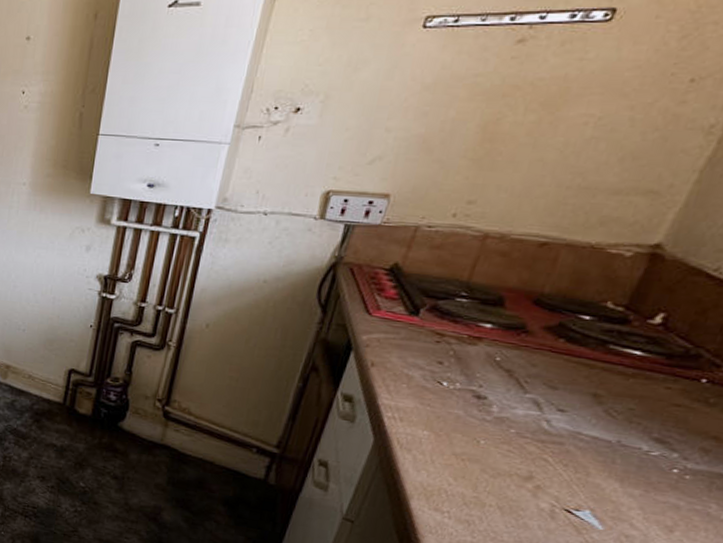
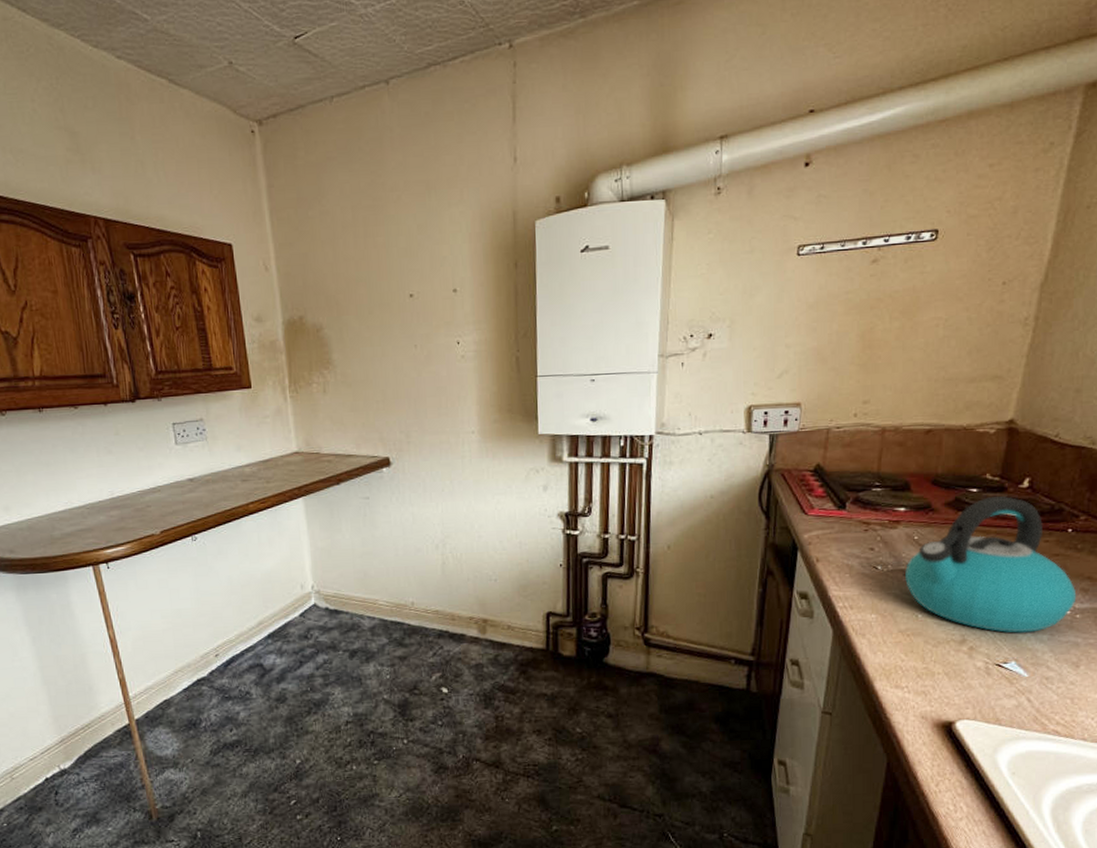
kettle: none [473,328,693,485] -> present [905,496,1077,633]

